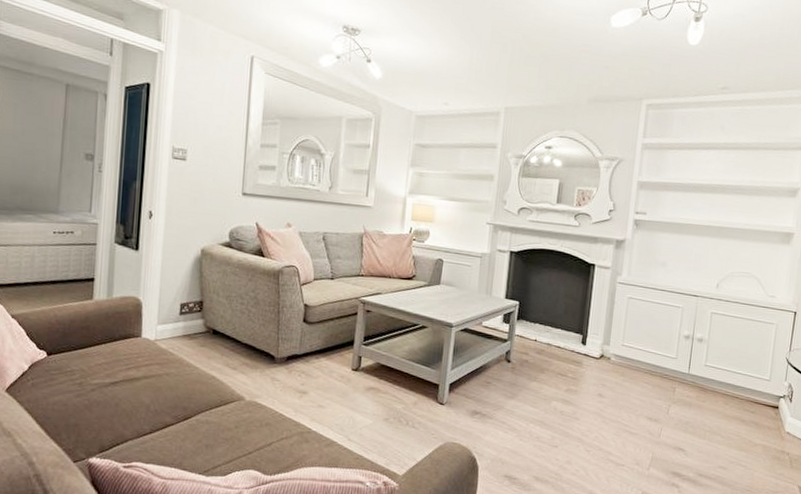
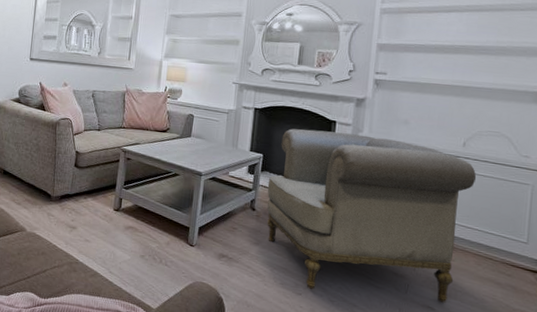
armchair: none [522,273,728,443] -> present [266,128,477,303]

